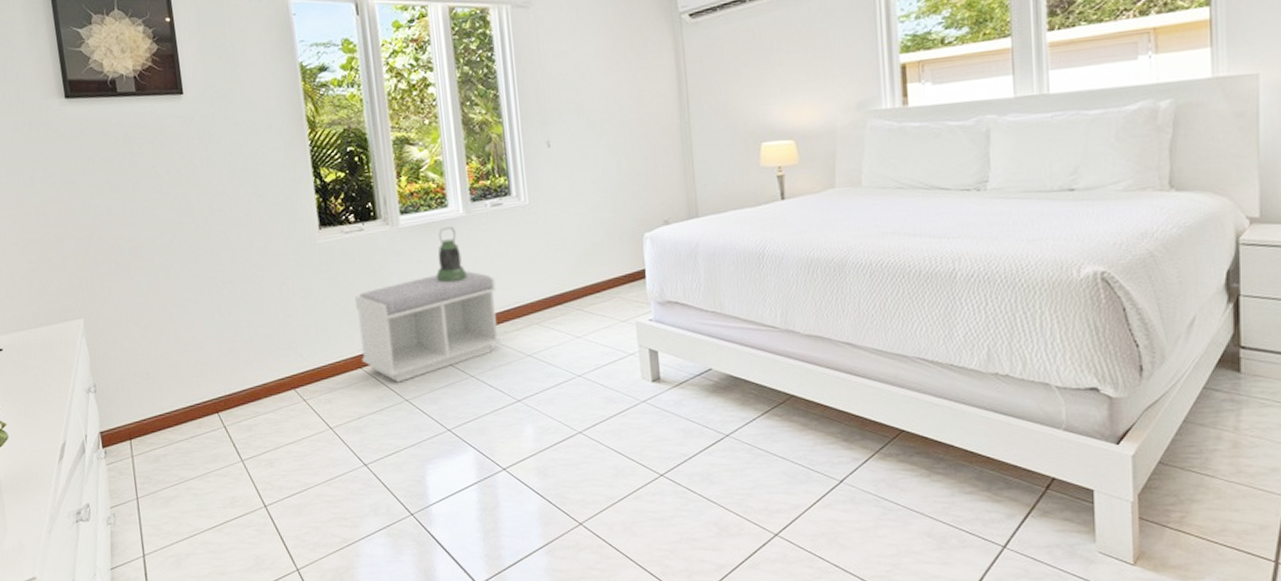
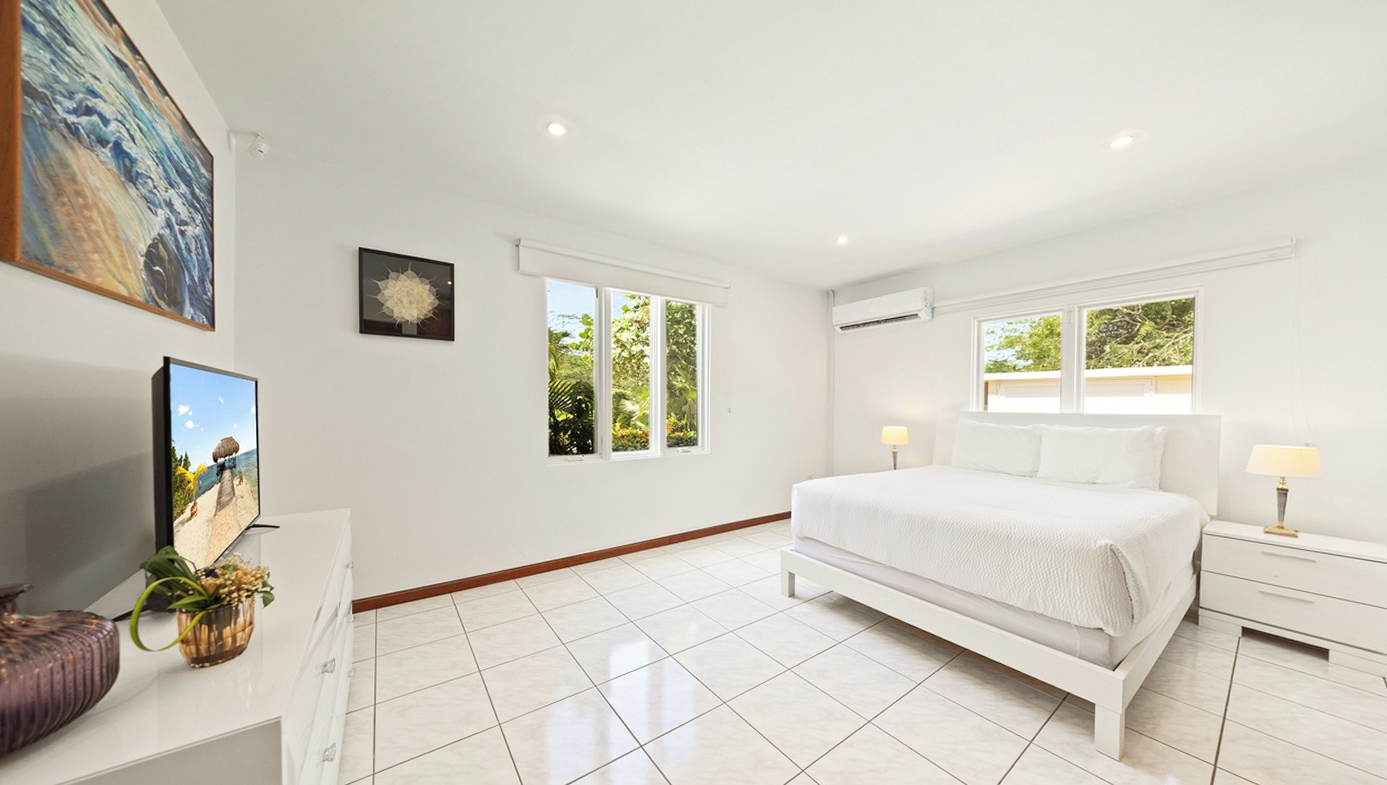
bench: present [355,271,501,383] -> none [570,500,679,581]
lantern: present [436,226,466,283] -> none [635,464,657,507]

